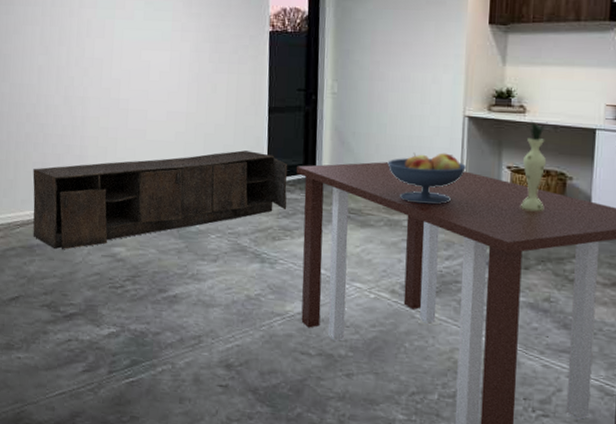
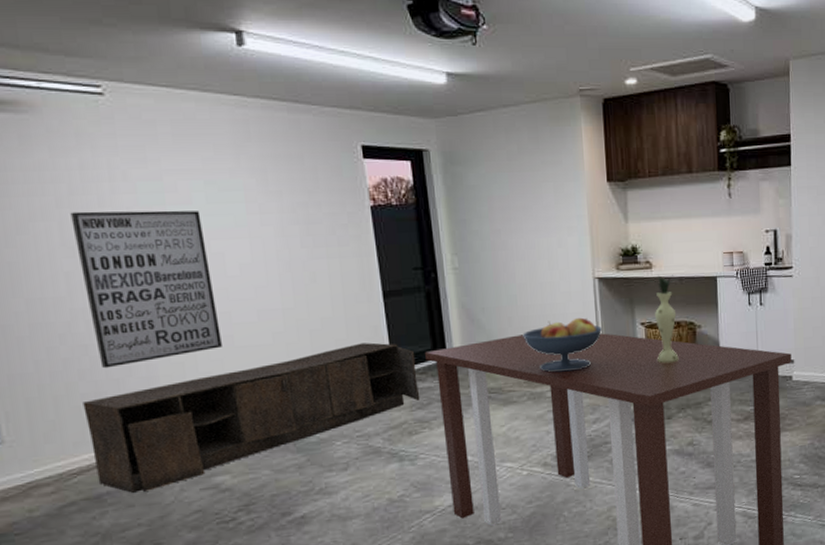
wall art: none [49,19,138,145] -> present [70,210,222,369]

